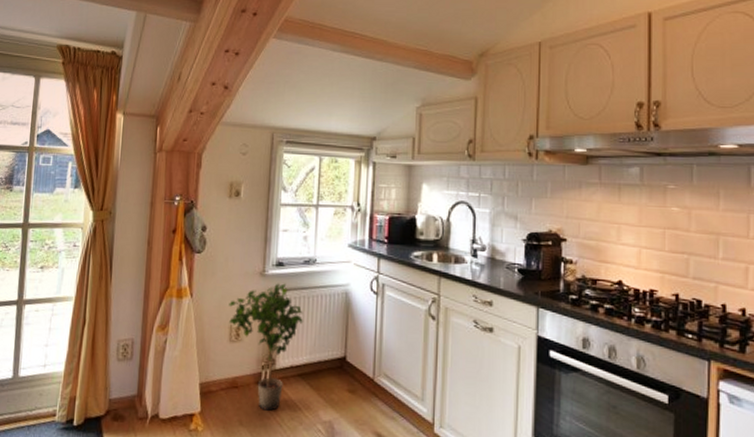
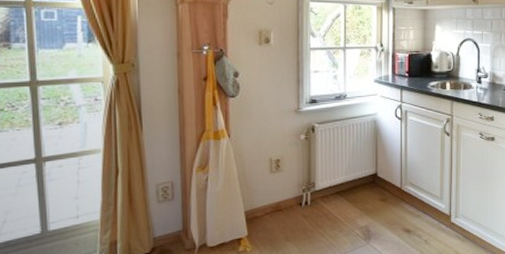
potted plant: present [229,283,303,411] -> none [267,117,337,226]

